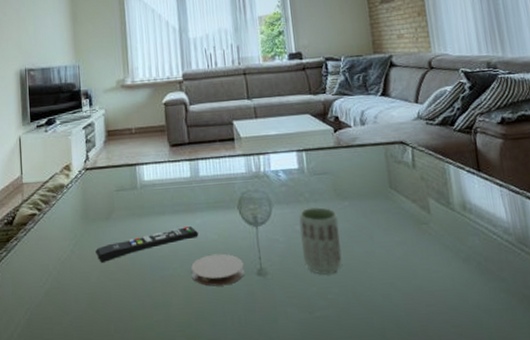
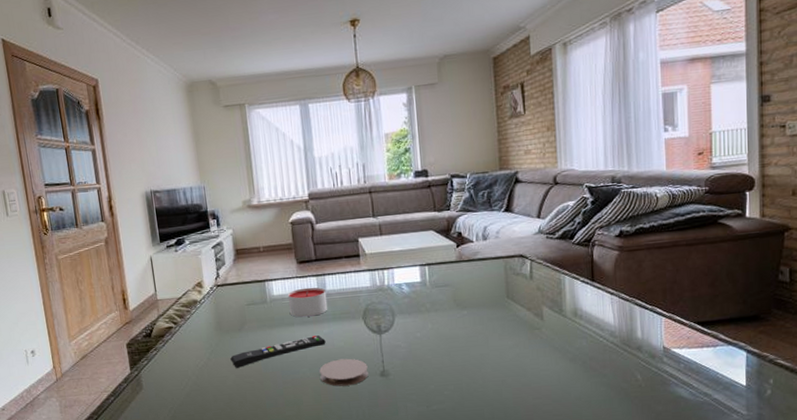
candle: none [158,172,201,206] -> present [287,287,328,317]
cup: present [299,206,343,275] -> none [420,315,459,375]

